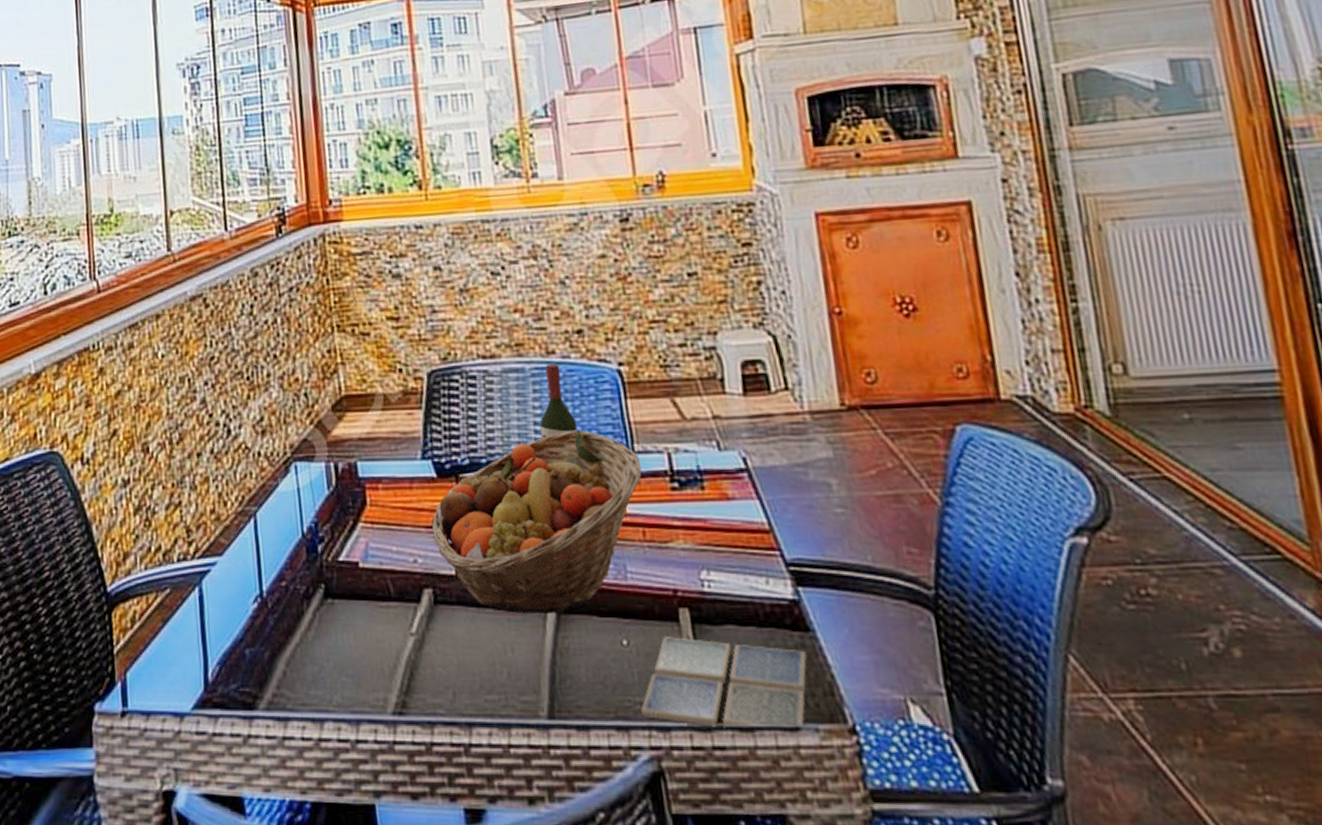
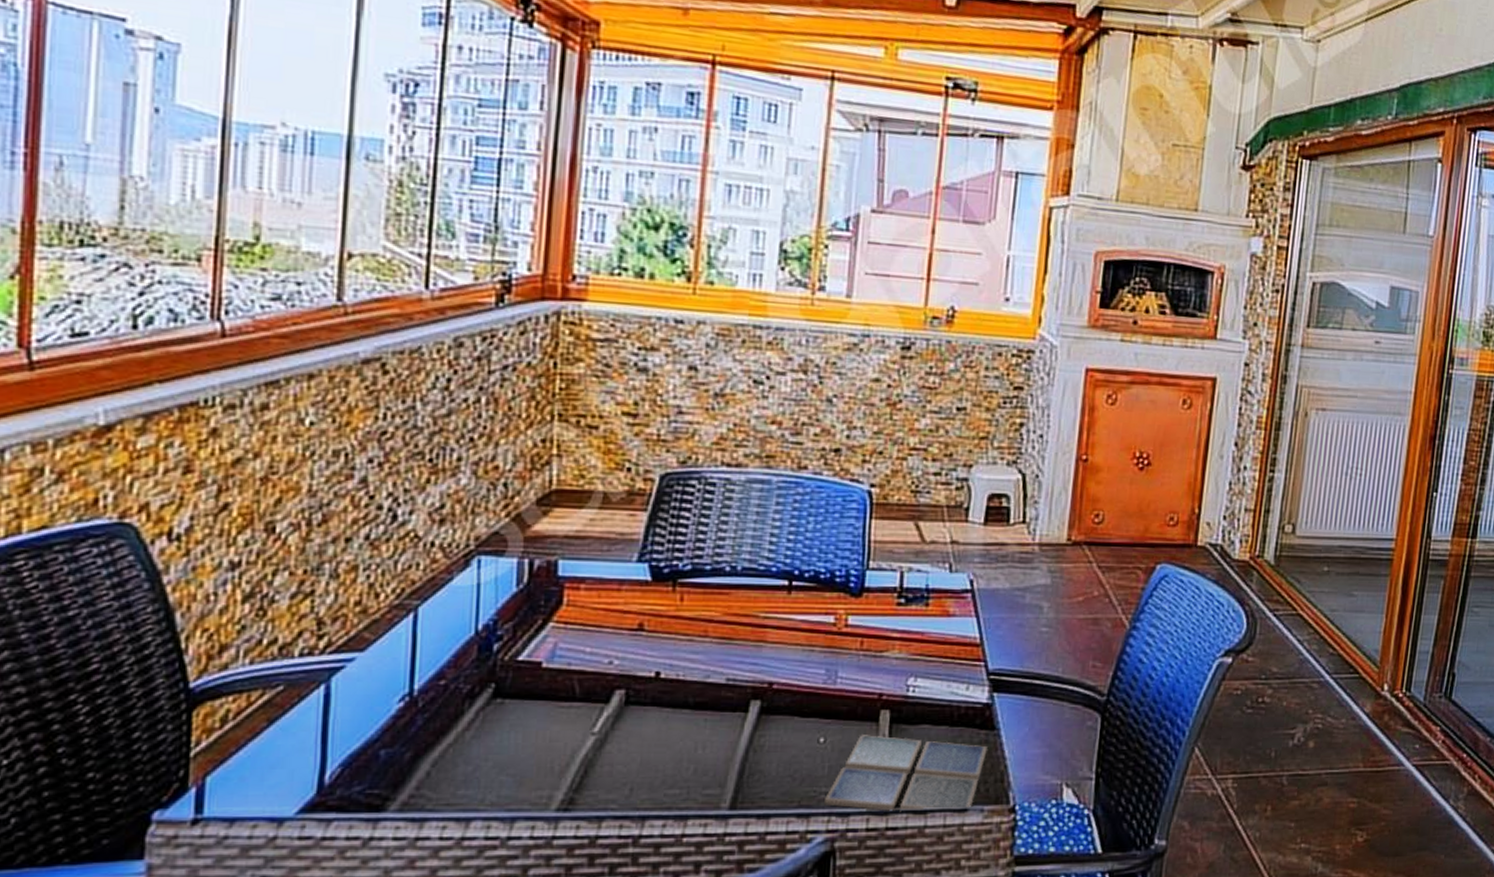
fruit basket: present [432,430,642,615] -> none [636,544,873,715]
wine bottle: present [540,364,578,439] -> none [776,479,816,550]

